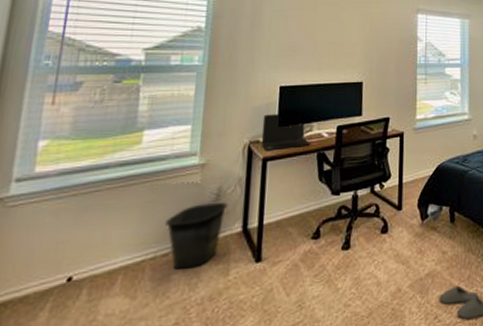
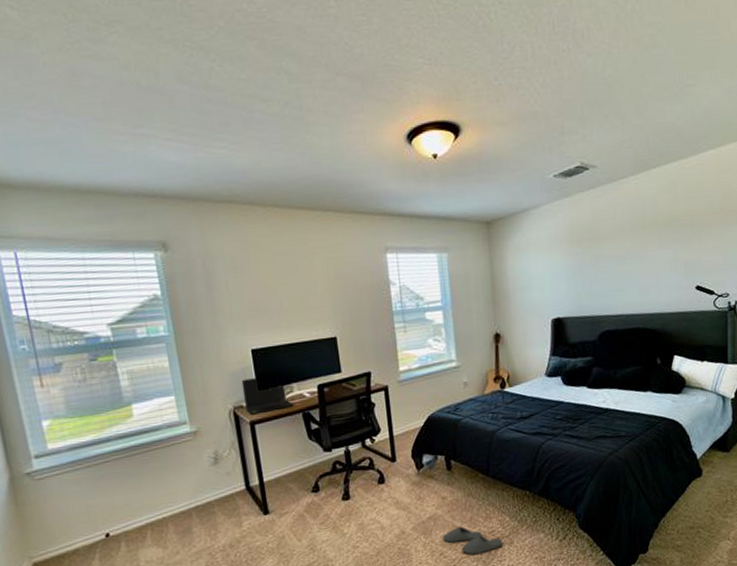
waste bin: present [164,203,228,271] -> none [174,465,228,525]

